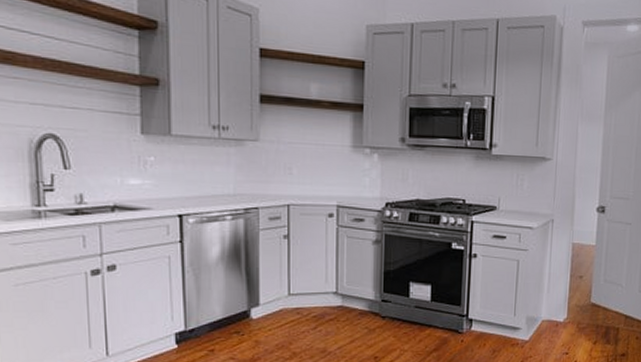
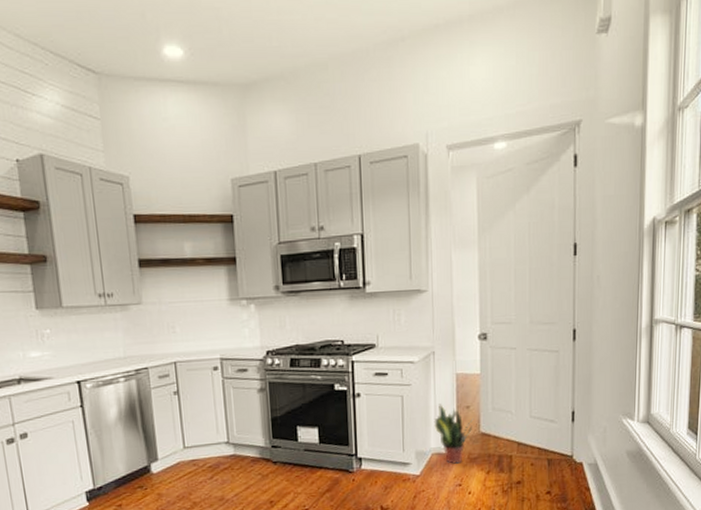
potted plant: none [546,271,586,332] -> present [434,403,475,464]

